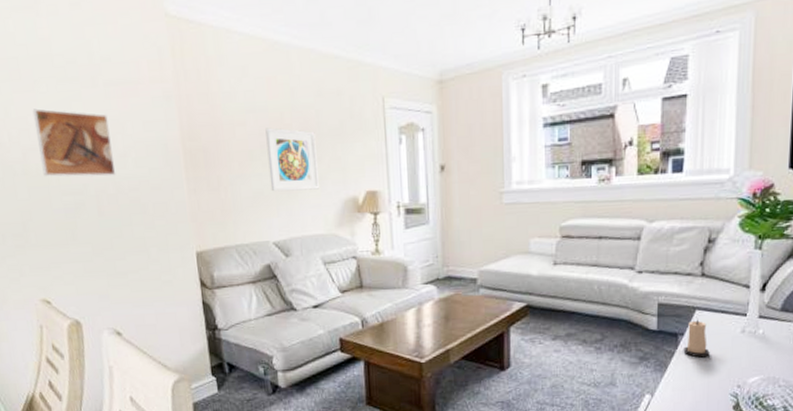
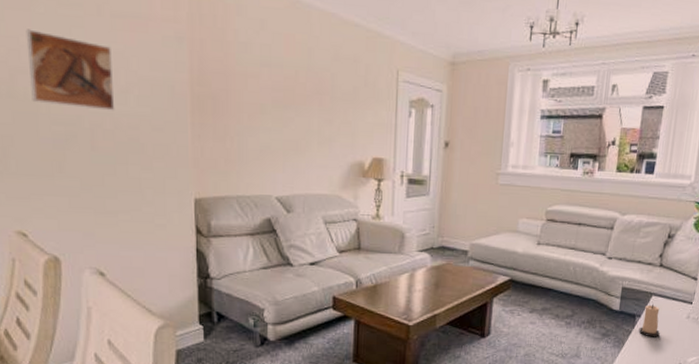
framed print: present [265,127,319,192] -> none [278,84,328,150]

